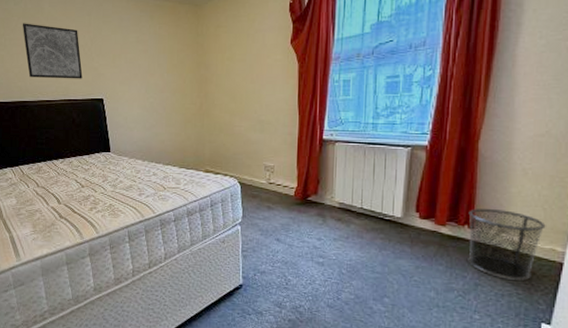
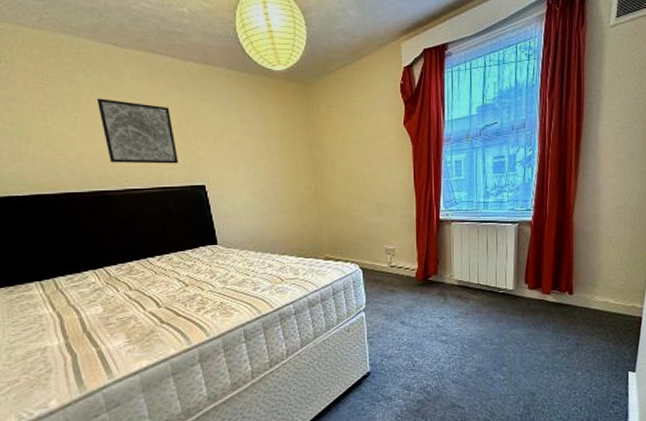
waste bin: present [468,208,546,281] -> none [568,274,628,337]

